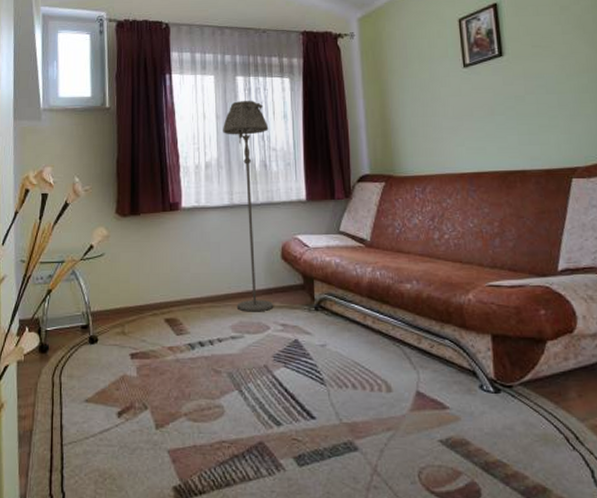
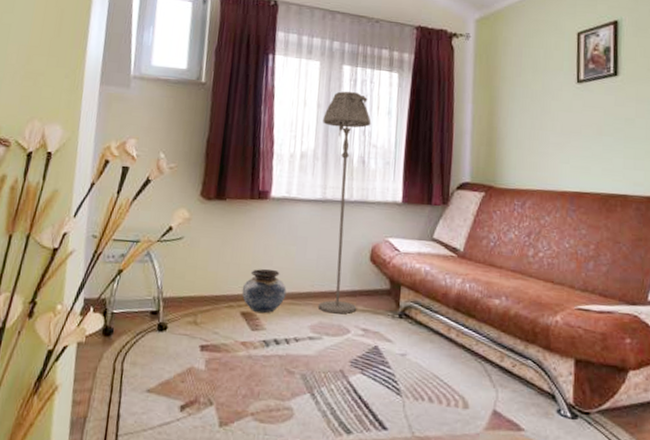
vase: none [164,275,205,319] -> present [241,269,287,314]

